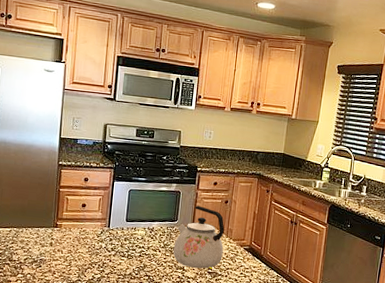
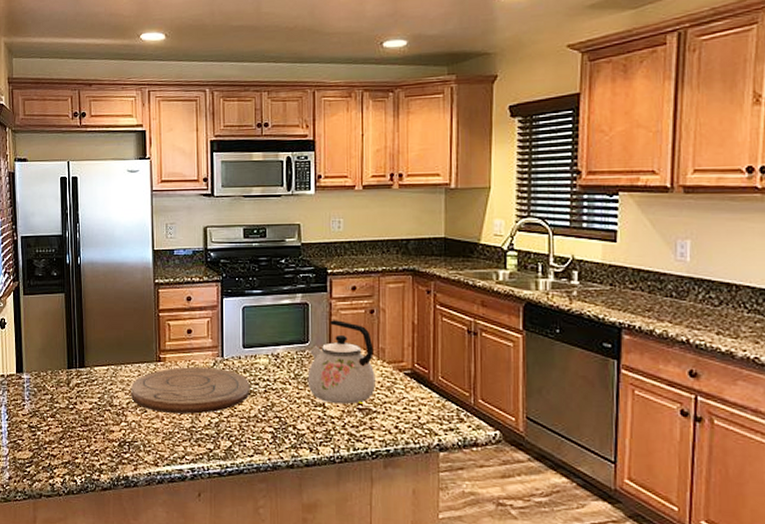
cutting board: none [29,233,129,270] -> present [131,367,250,414]

